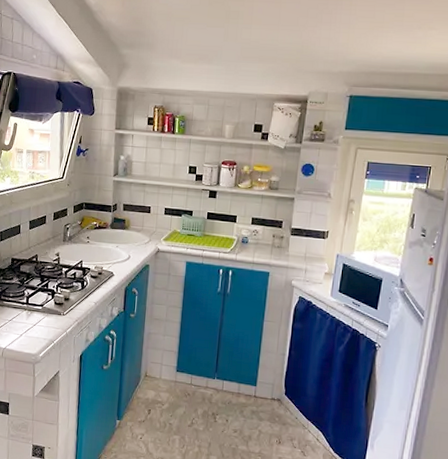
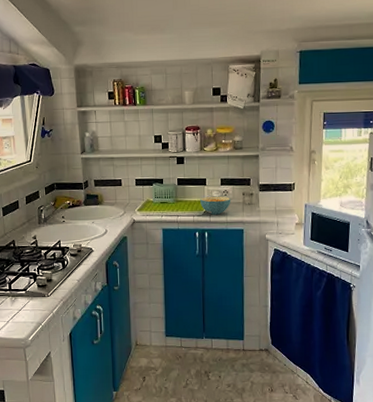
cereal bowl: none [228,234,260,254] -> present [200,196,231,215]

